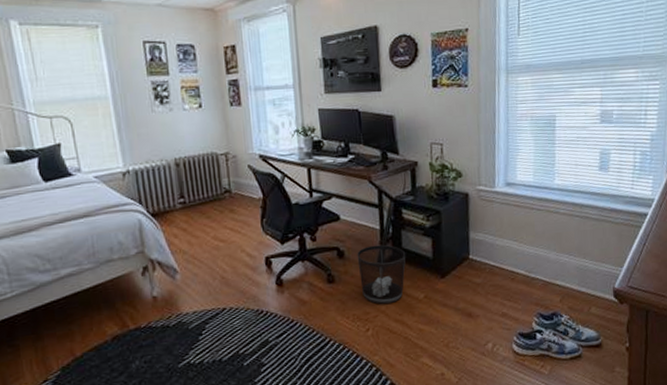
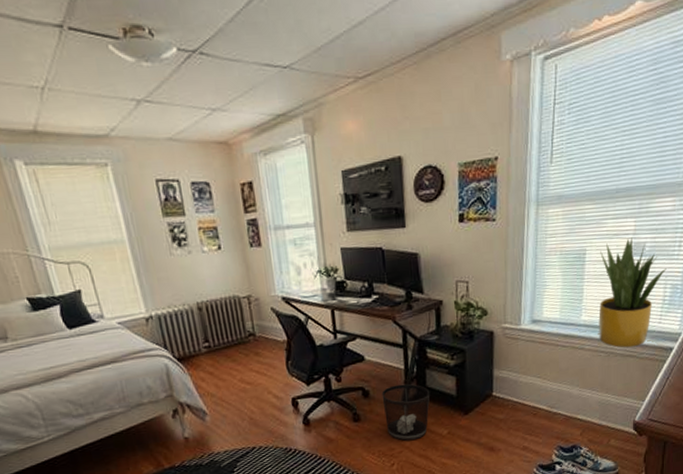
planter: none [569,105,635,213] -> present [599,237,667,348]

